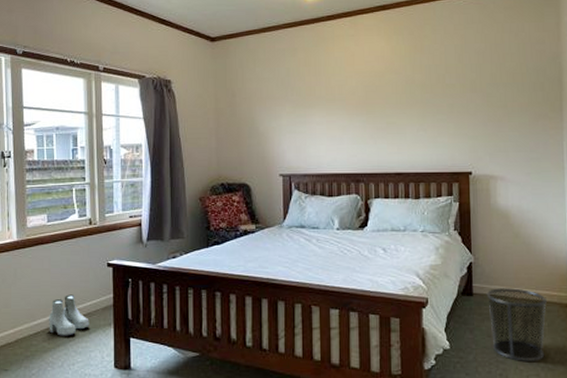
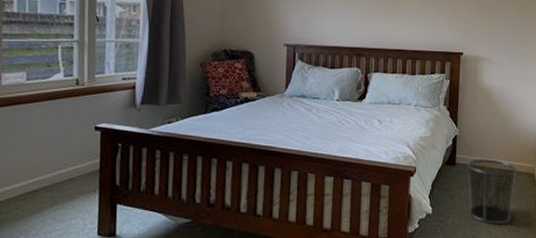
boots: present [49,294,89,336] -> none [23,159,71,203]

